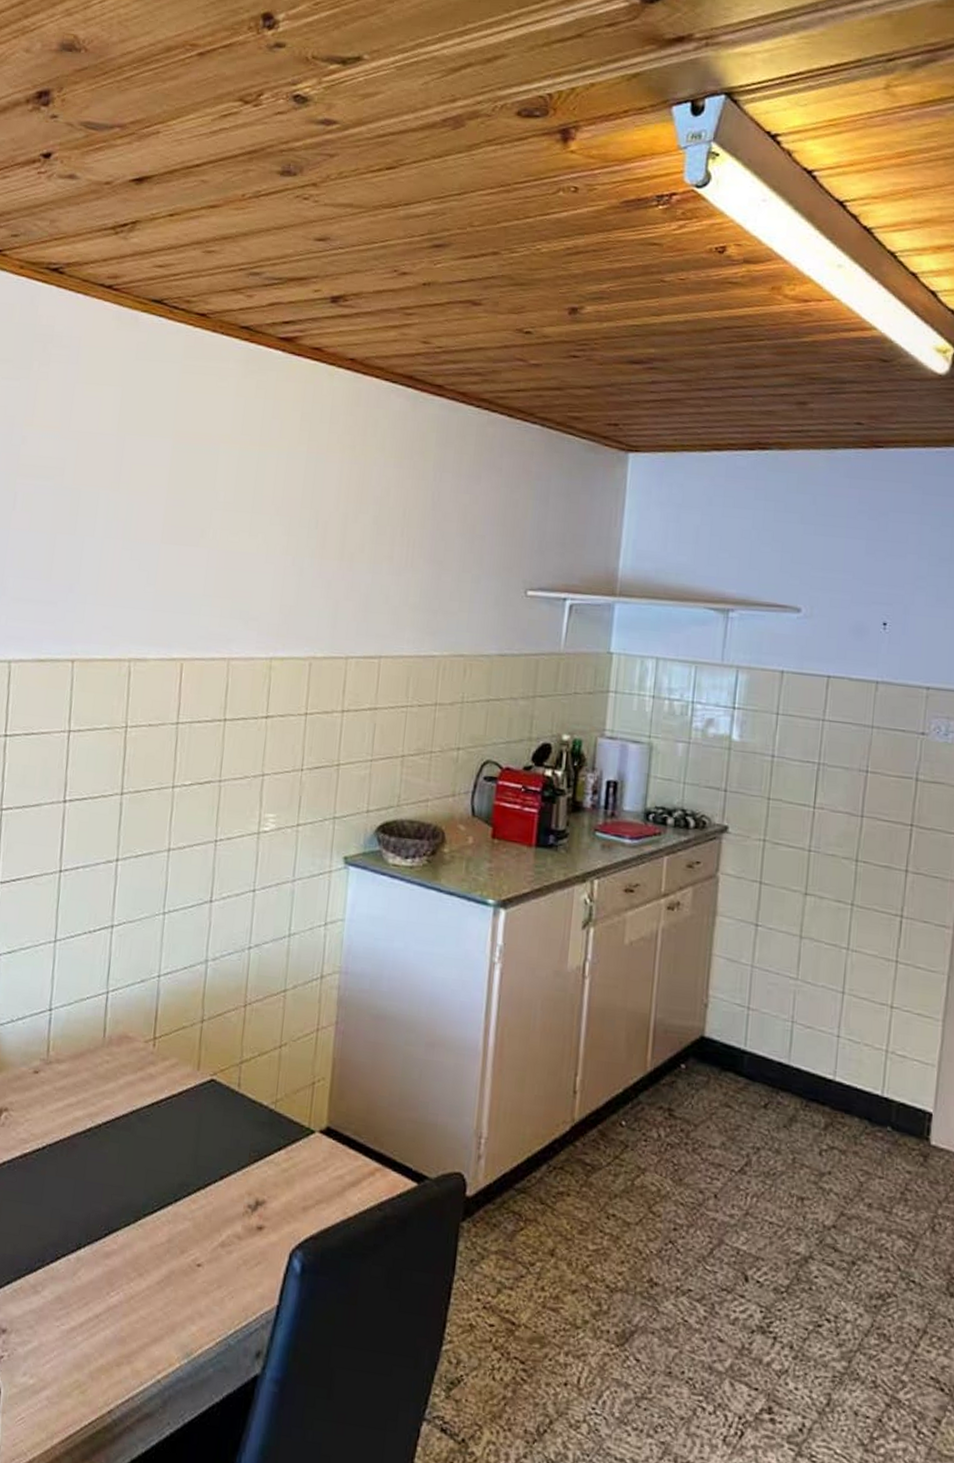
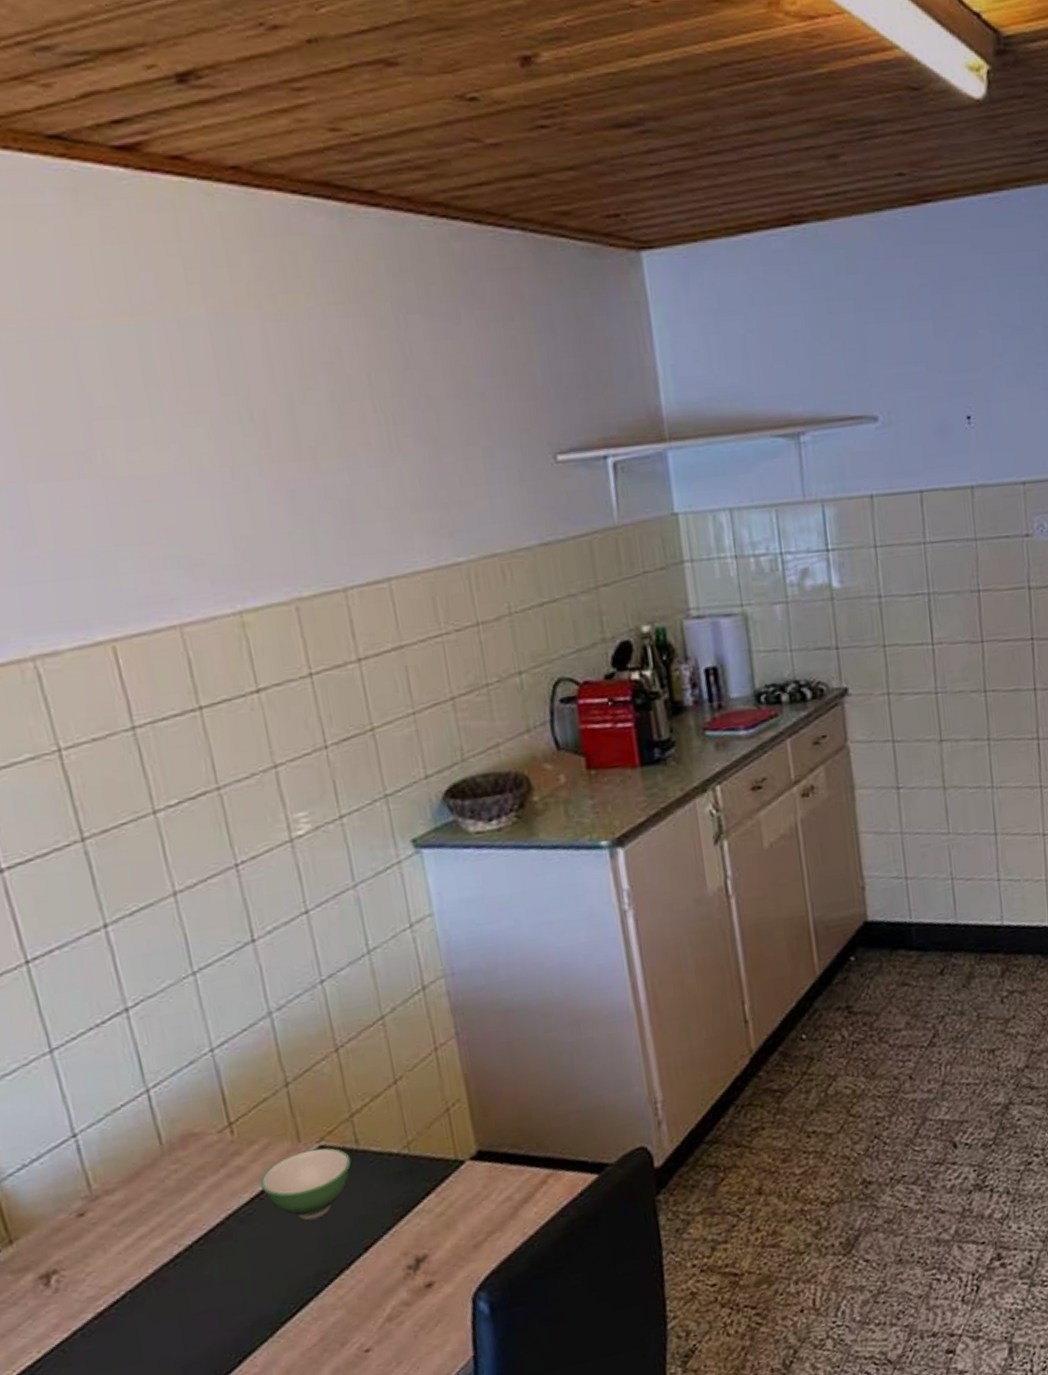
bowl: none [161,1078,232,1138] -> present [259,1147,352,1221]

